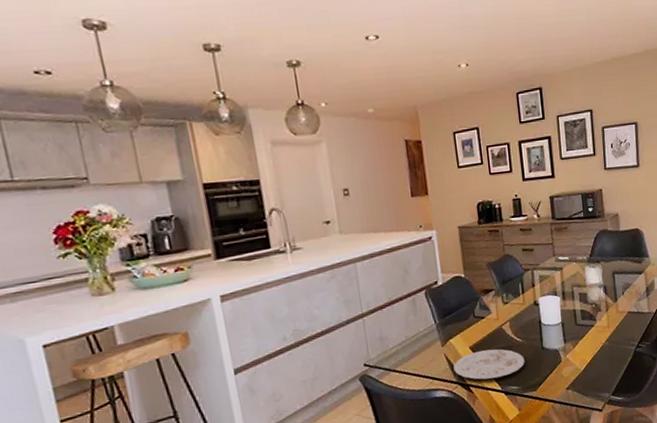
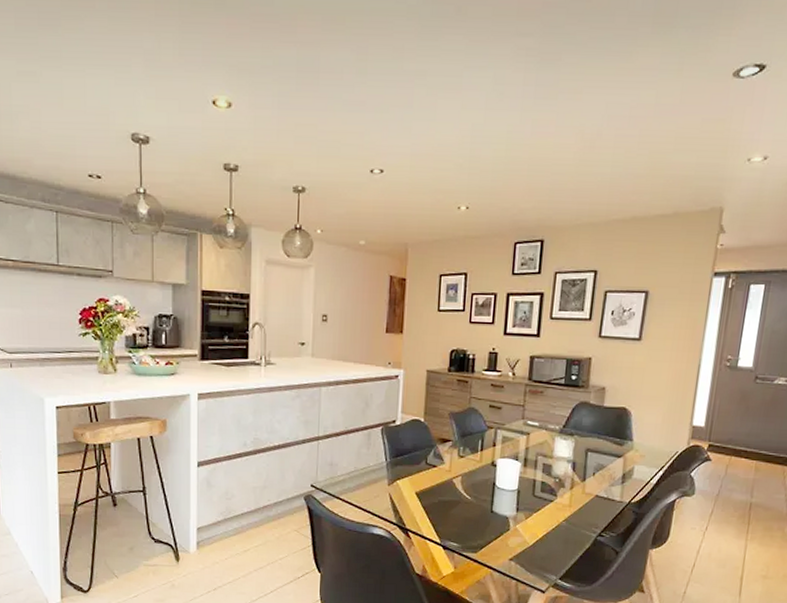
plate: present [453,349,525,380] -> none [396,498,470,530]

